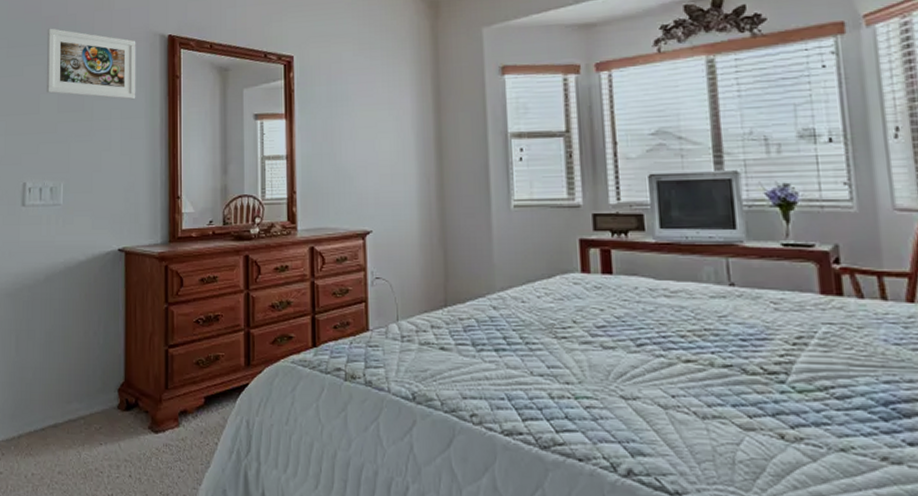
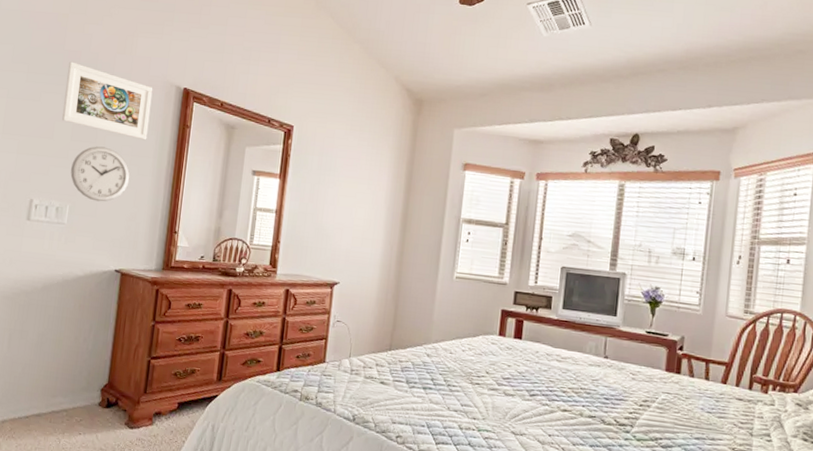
wall clock: none [61,114,123,175] -> present [70,146,130,202]

